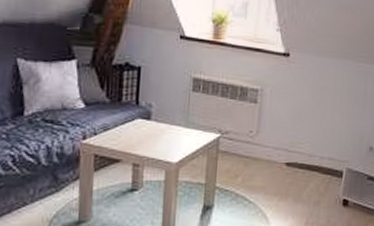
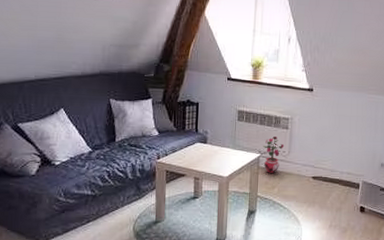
potted plant: none [224,112,252,160] -> present [263,136,285,174]

